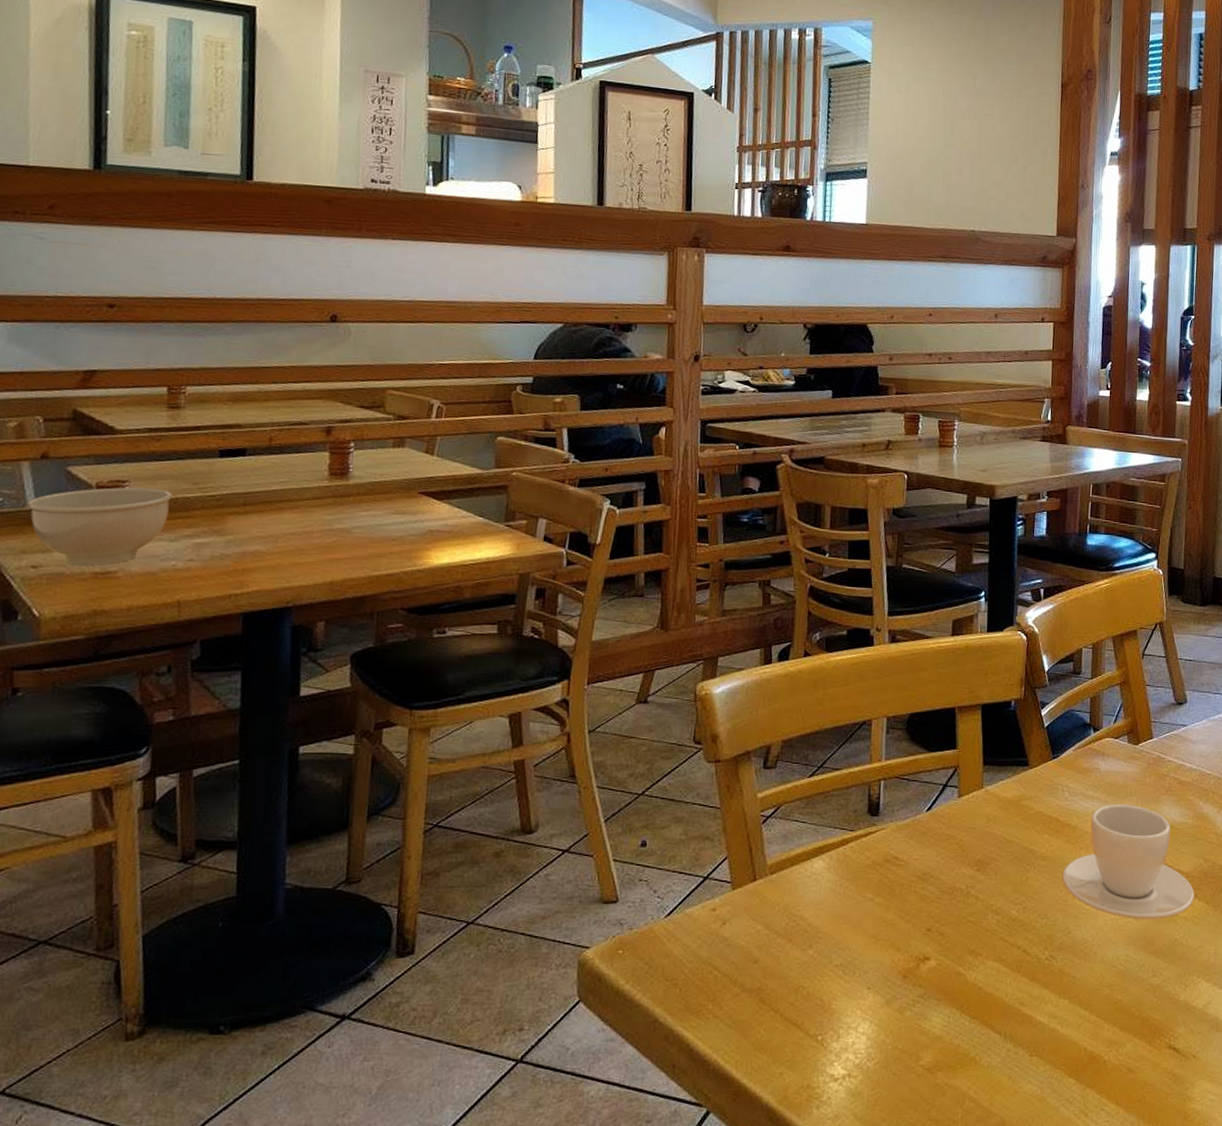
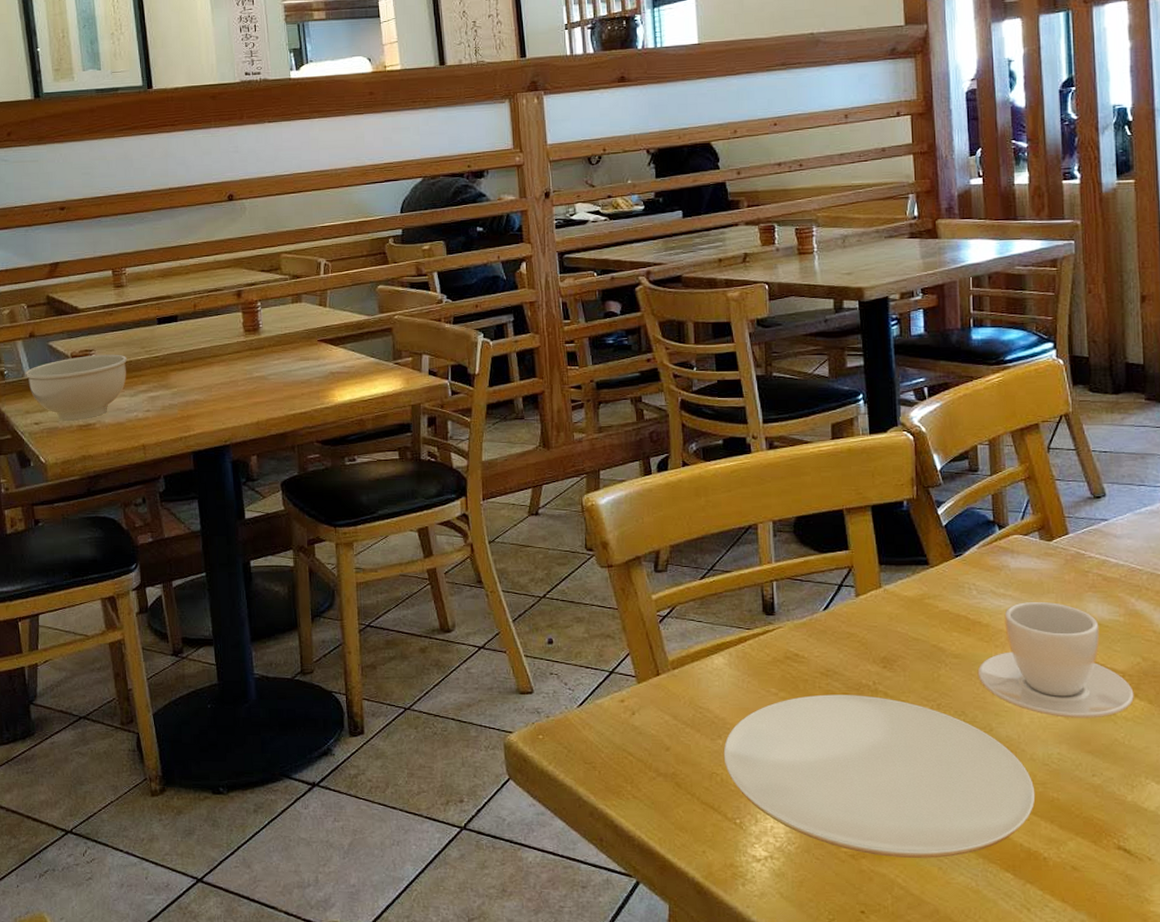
plate: none [812,899,1103,1068] -> present [723,694,1036,858]

